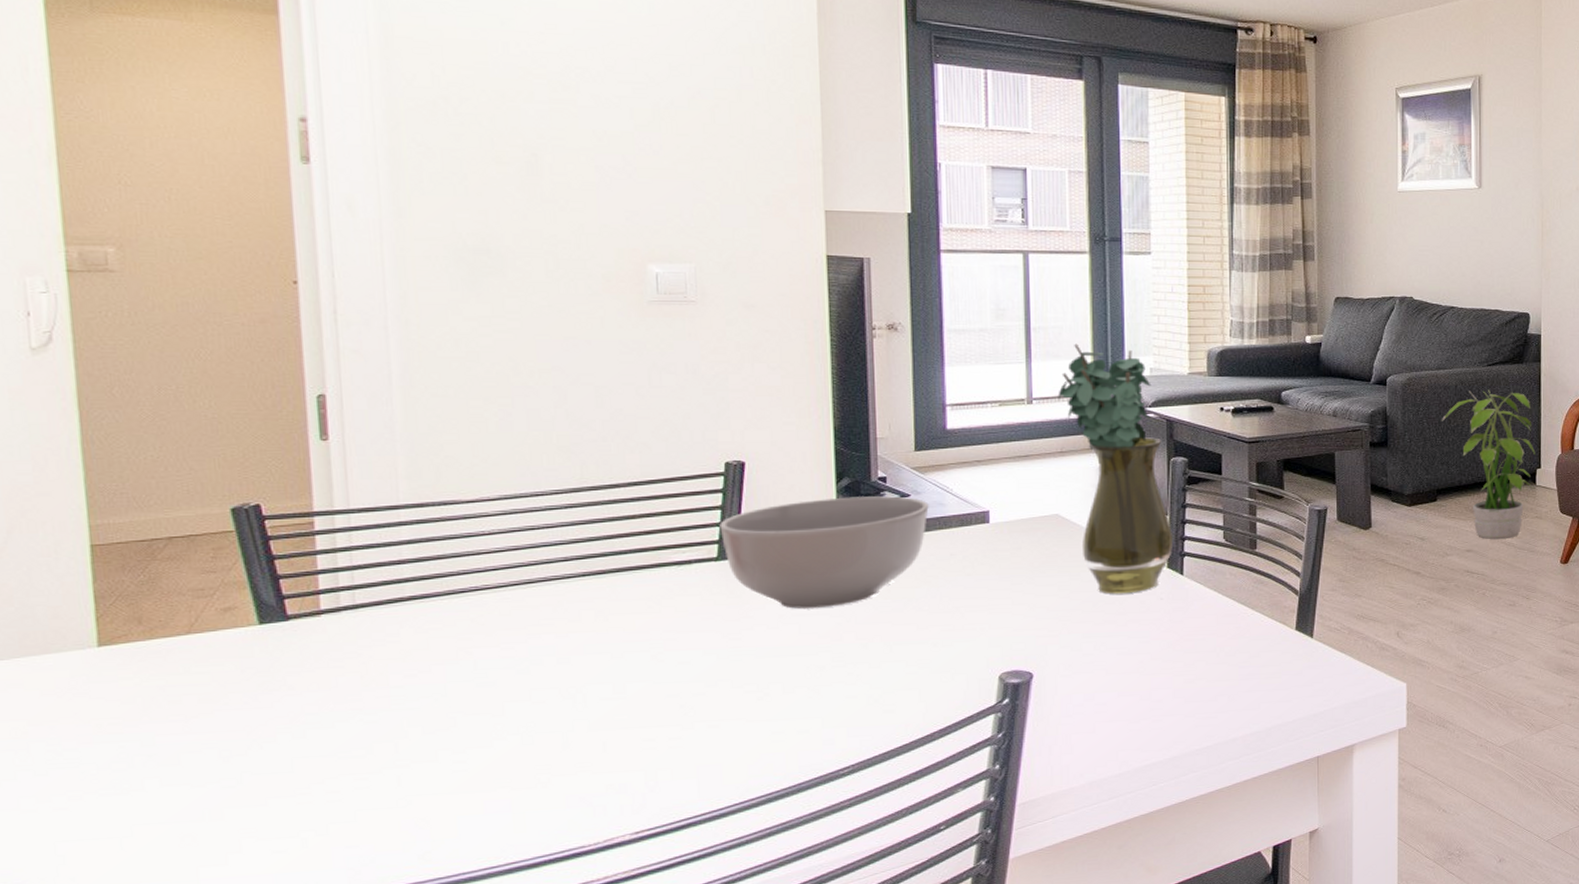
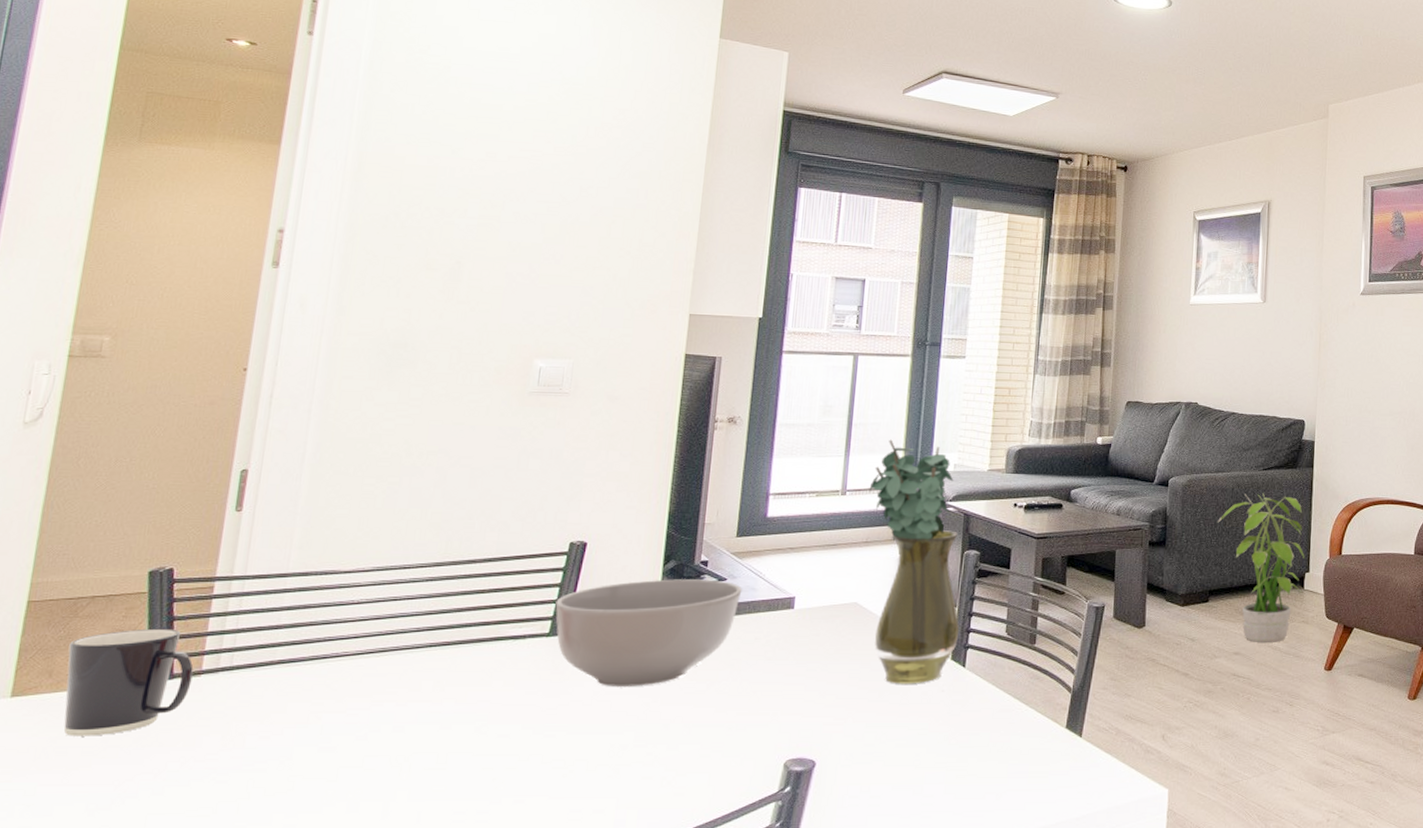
mug: none [154,568,312,684] -> present [63,628,194,736]

